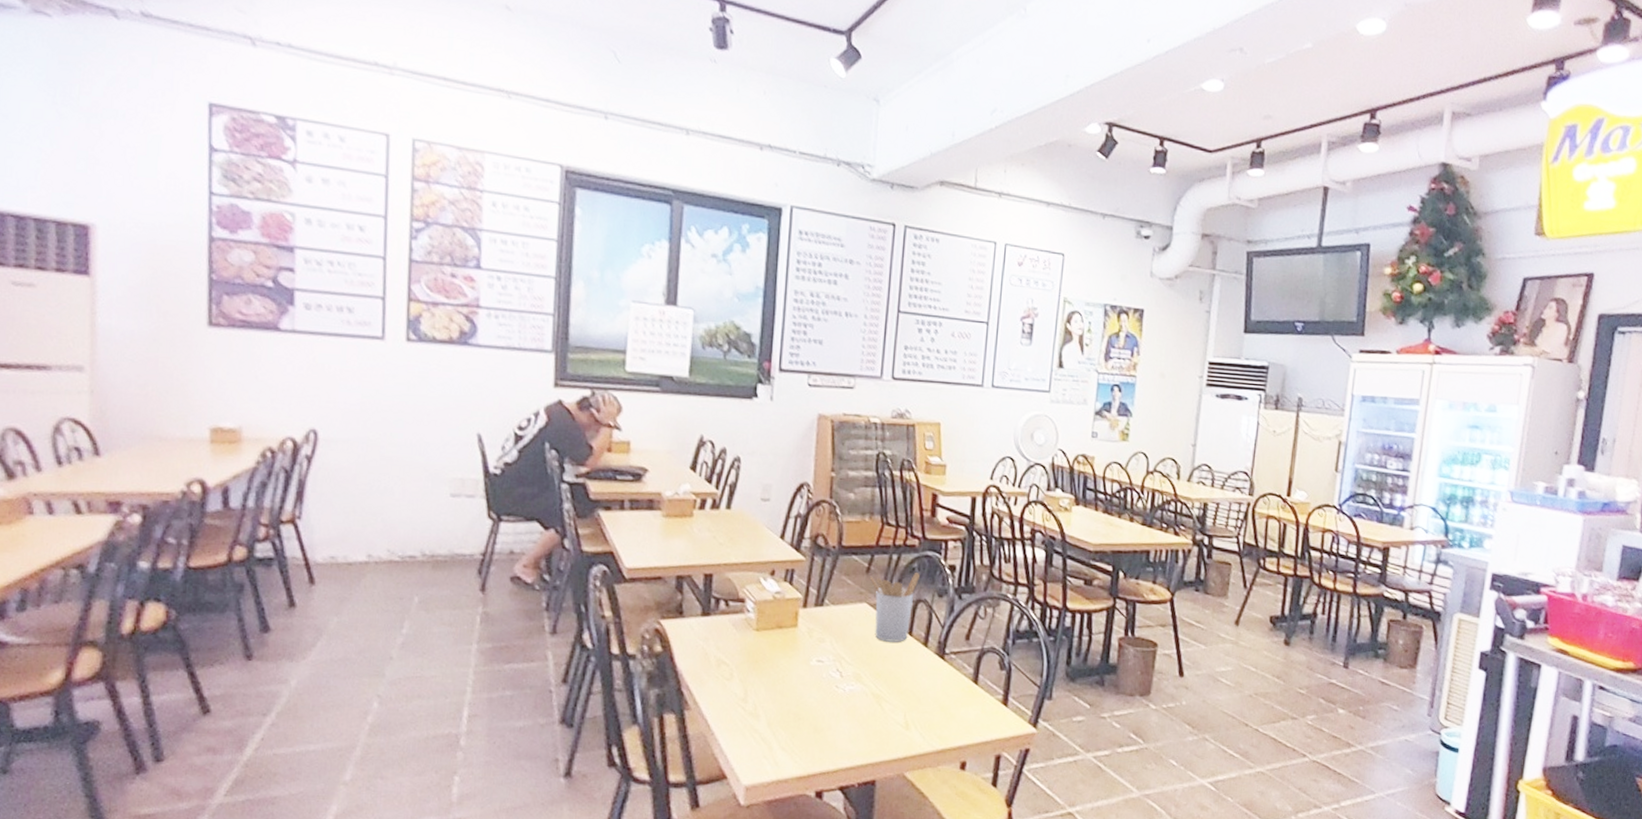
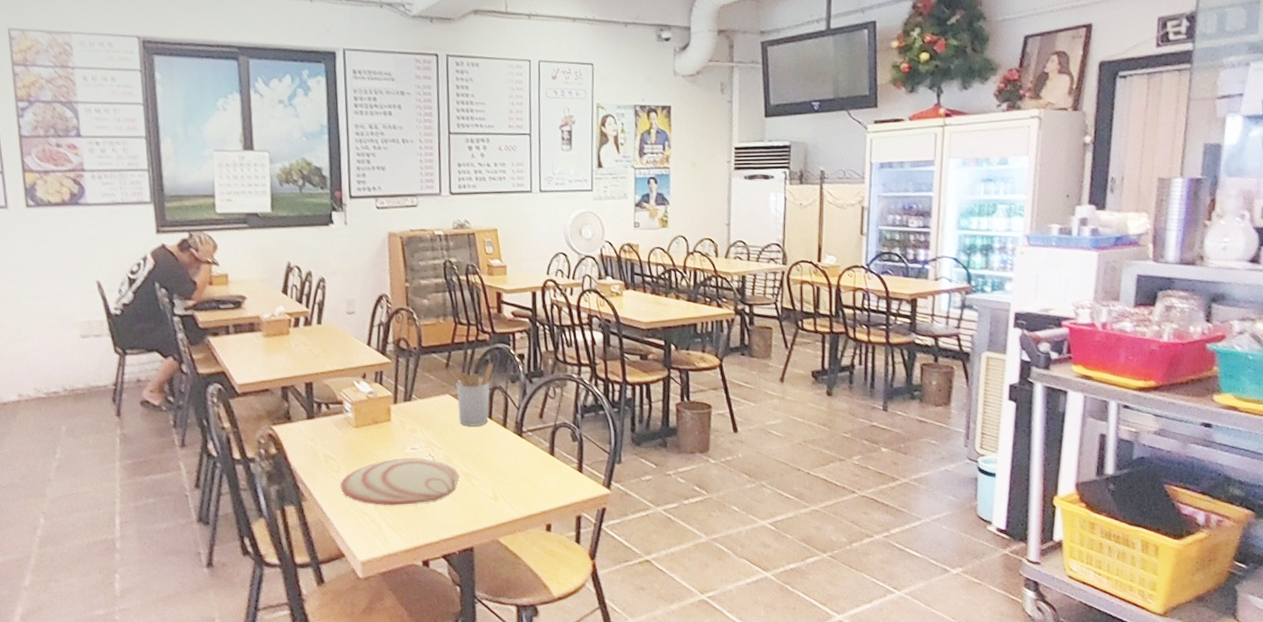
plate: none [731,670,868,725] -> present [340,457,459,506]

